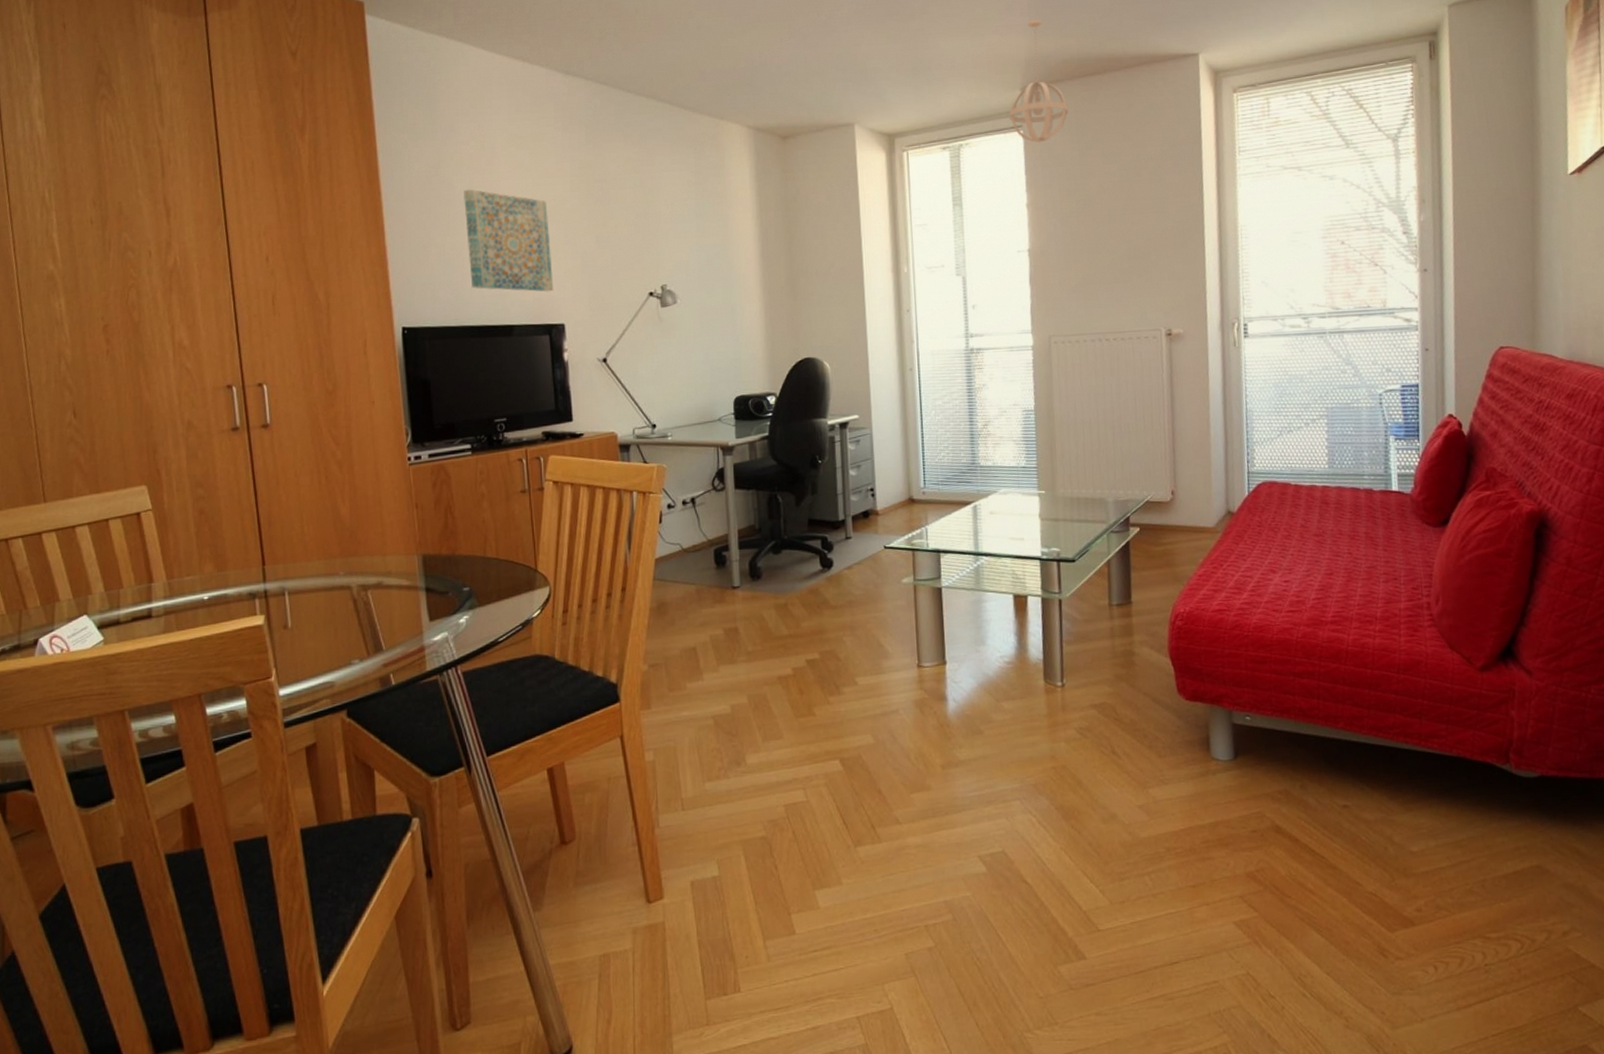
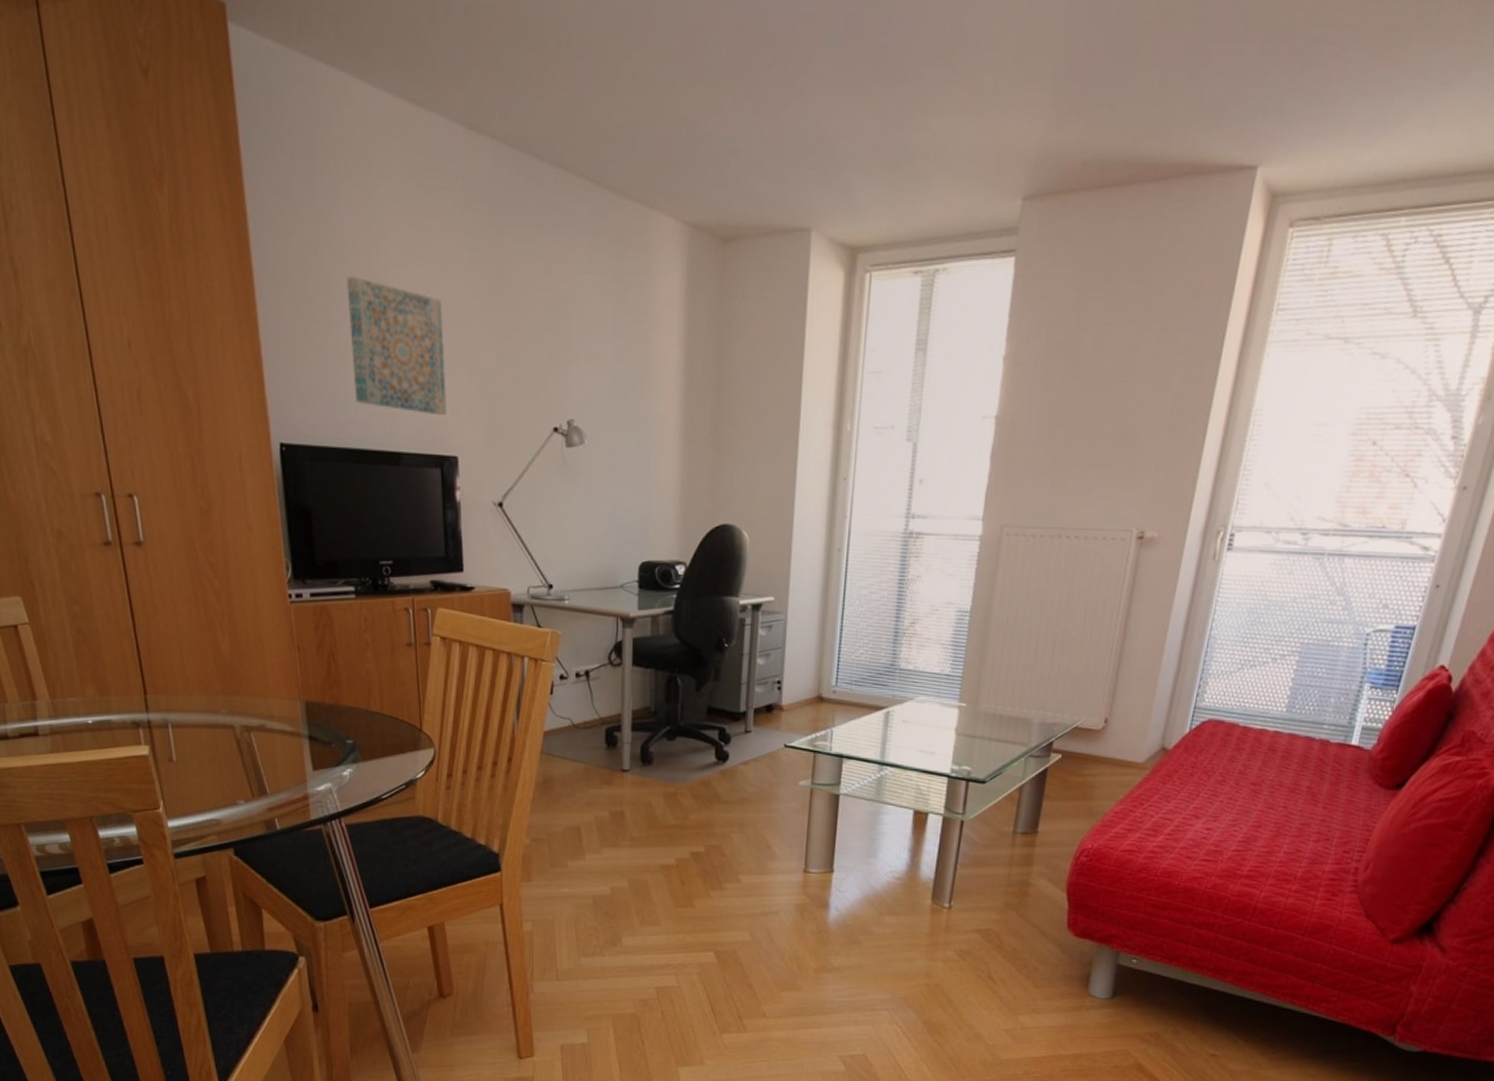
pendant light: present [1009,19,1069,143] -> none [1001,97,1078,276]

